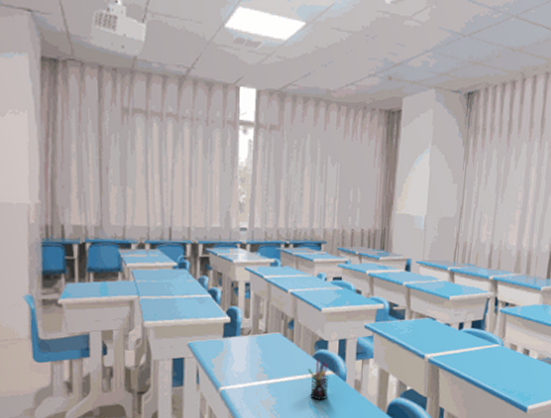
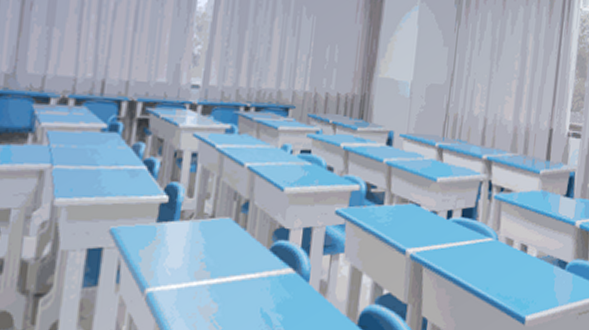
pen holder: present [307,359,329,400] -> none [261,253,289,307]

